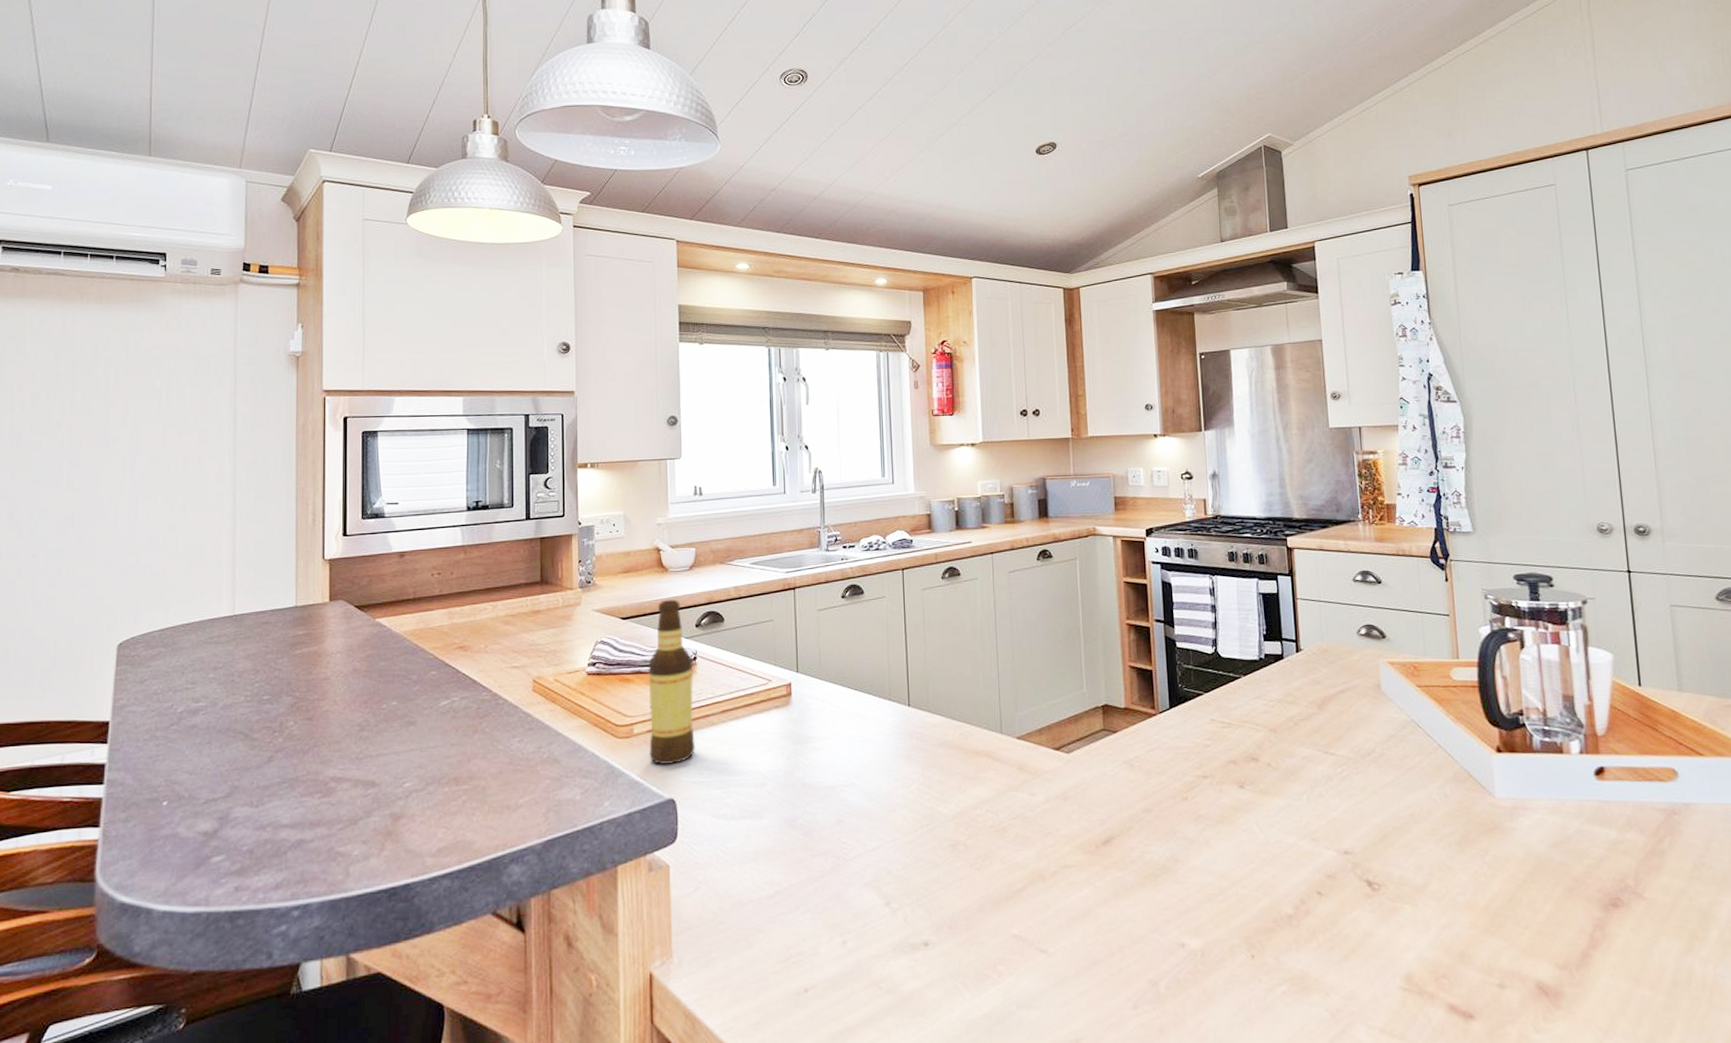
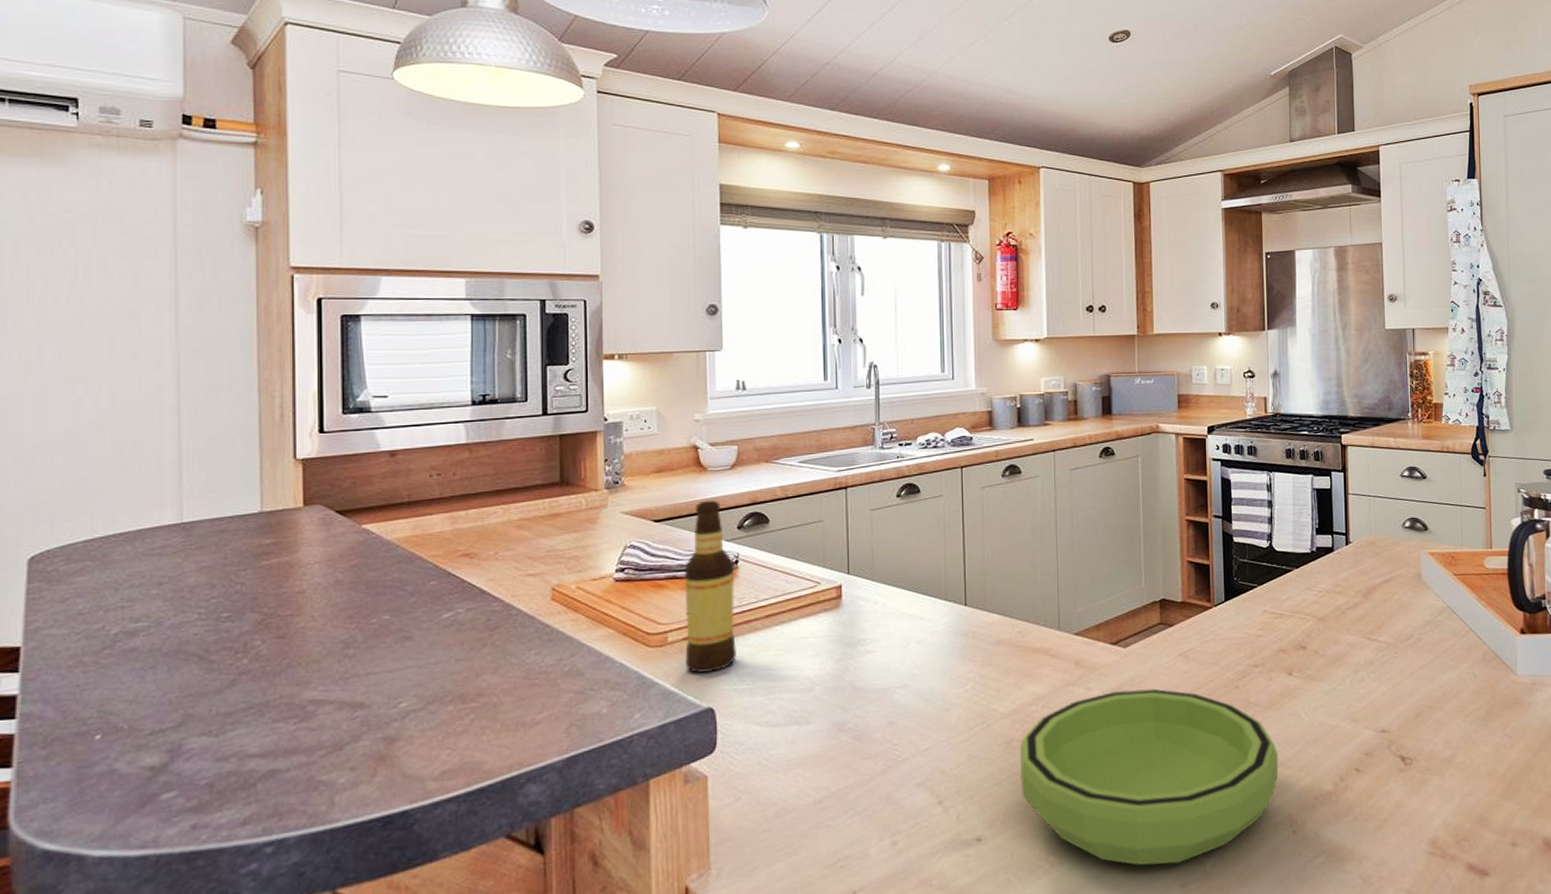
bowl: none [965,797,1233,982] -> present [1020,688,1279,865]

